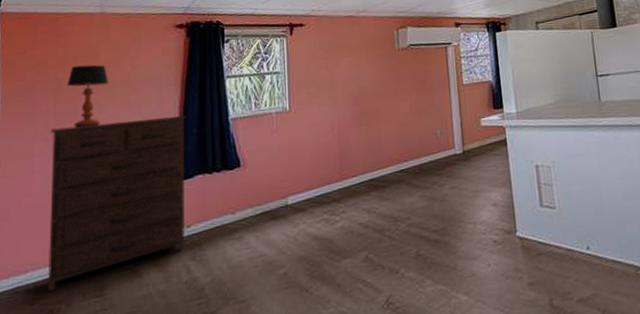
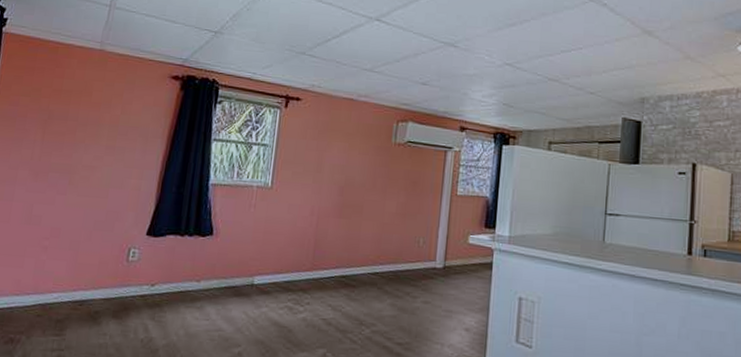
dresser: present [48,116,186,291] -> none [11,160,167,320]
table lamp: present [68,64,108,128] -> none [57,100,98,165]

